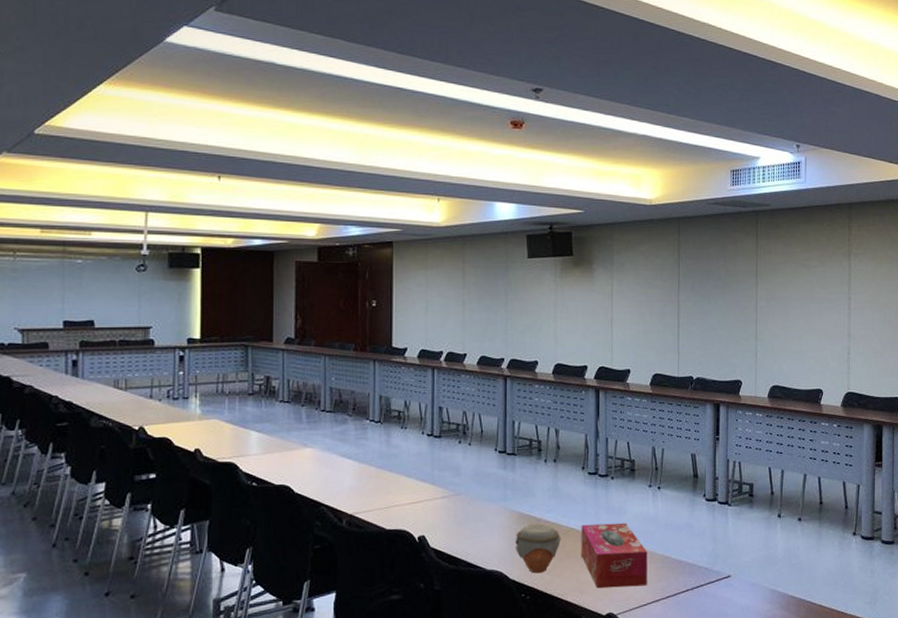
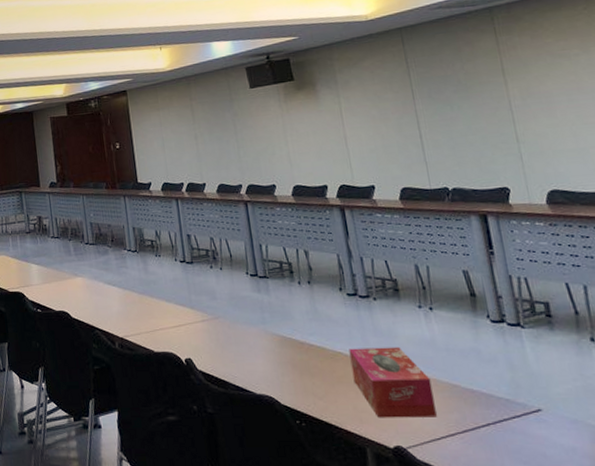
jar: present [514,523,562,574] -> none [280,346,330,400]

